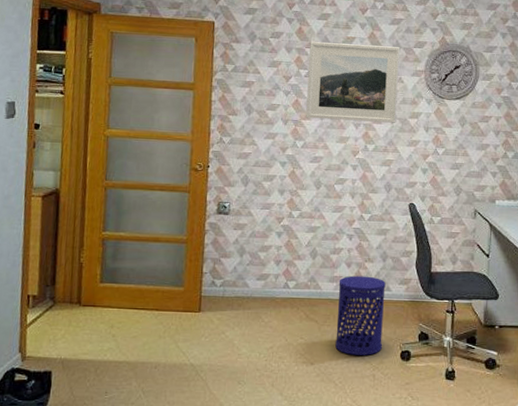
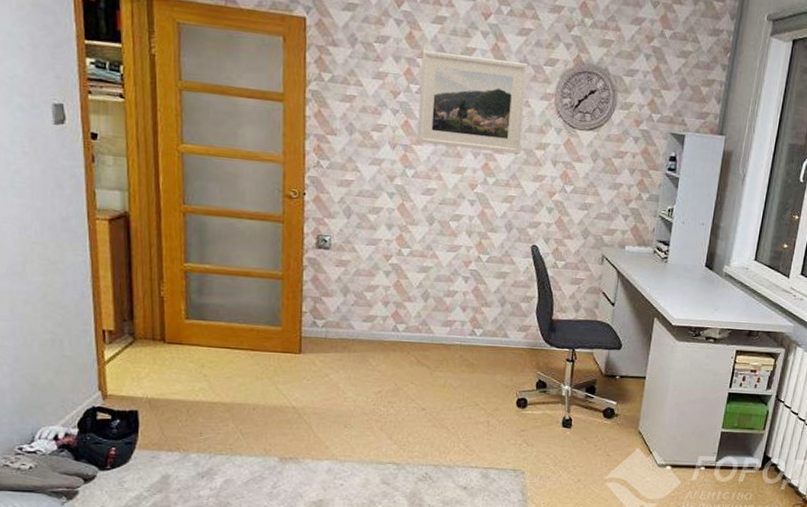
waste bin: present [335,275,386,355] -> none [448,320,503,402]

